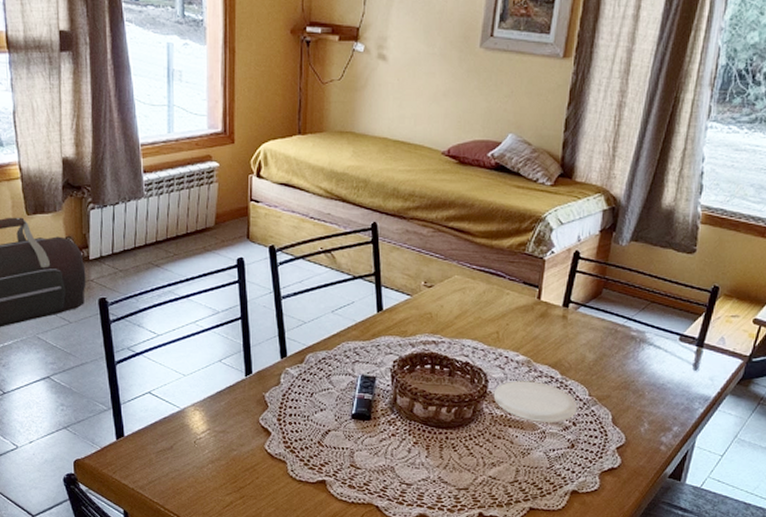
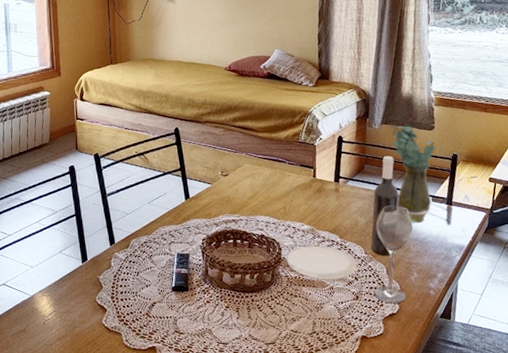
wineglass: none [594,341,652,457] -> present [374,205,413,304]
wine bottle: none [596,281,640,401] -> present [370,156,399,257]
vase: none [637,241,694,365] -> present [392,122,435,223]

